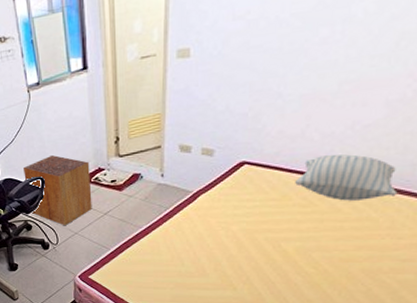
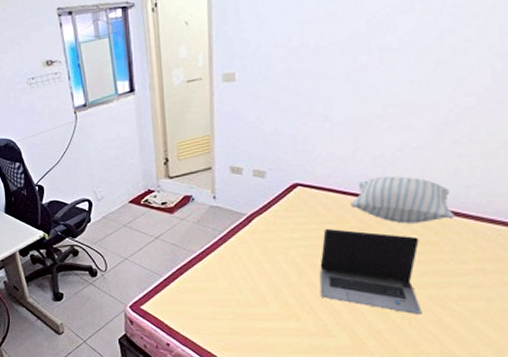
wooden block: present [23,155,92,226] -> none [70,177,143,251]
laptop computer: none [257,206,359,286] -> present [320,229,422,316]

